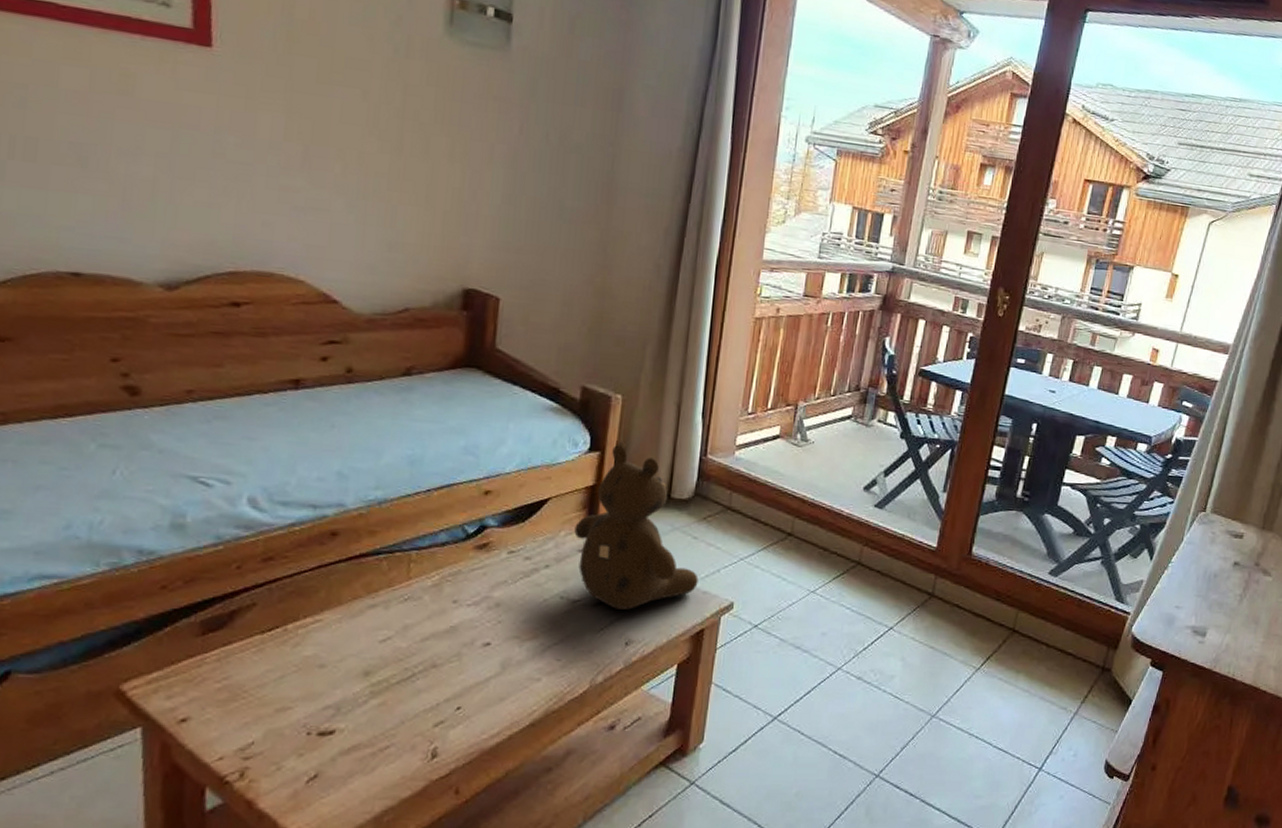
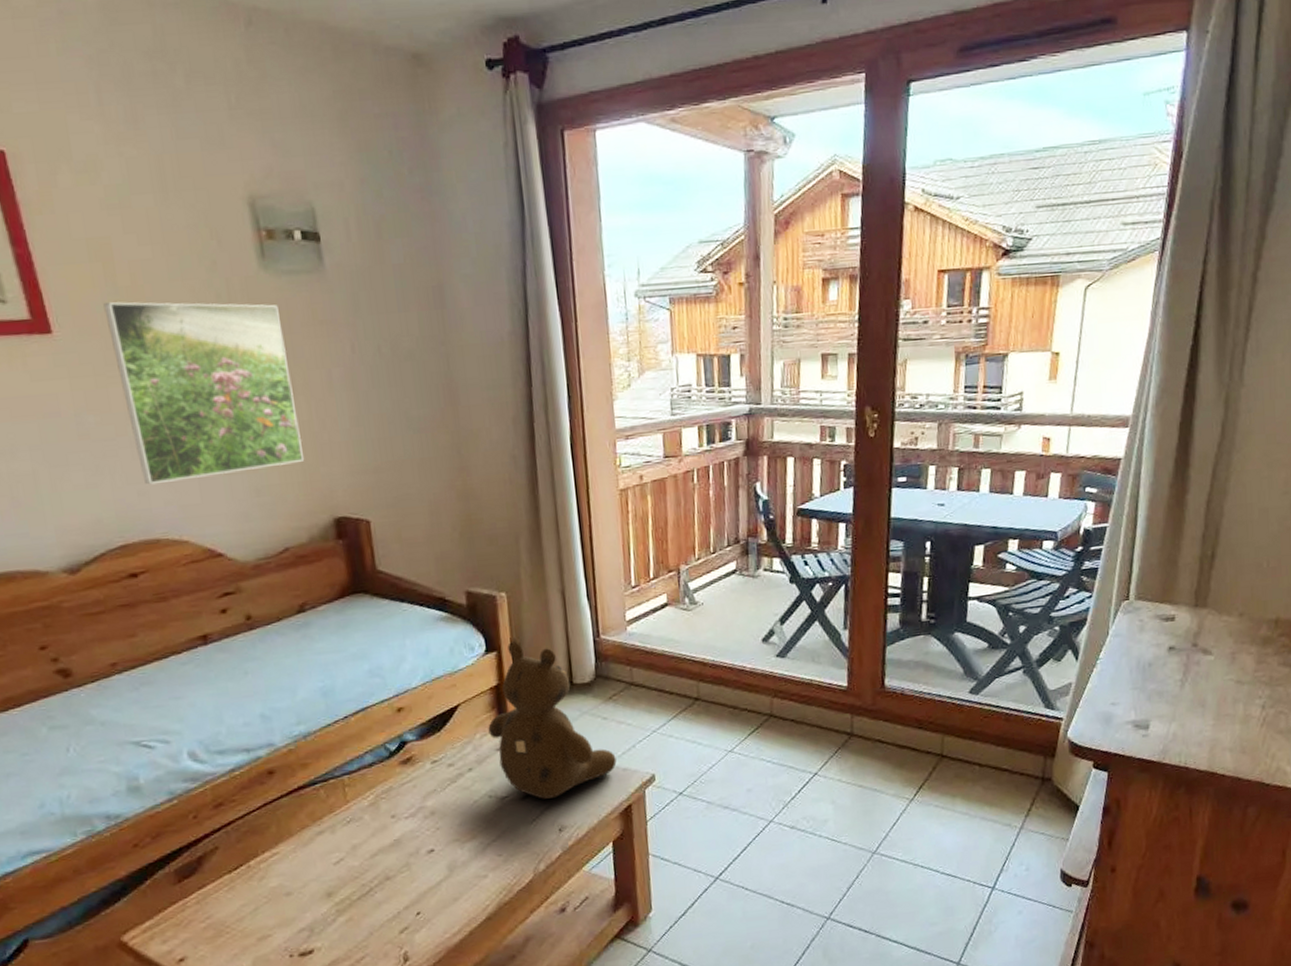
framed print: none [271,30,455,227] -> present [103,301,305,485]

